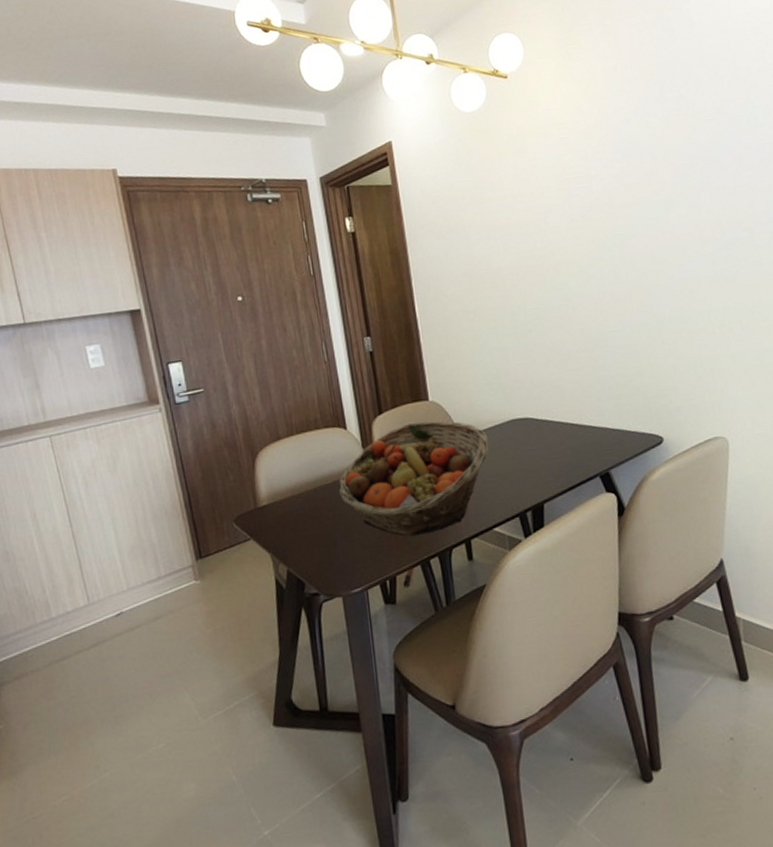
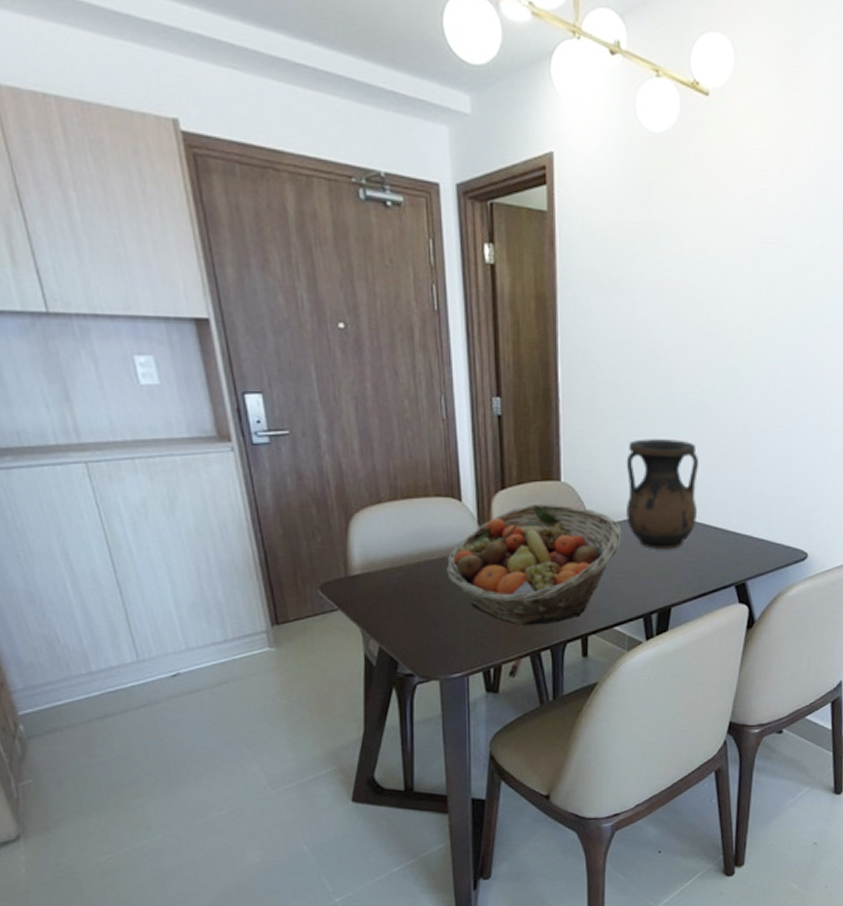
vase: none [483,350,554,451] -> present [626,439,700,549]

